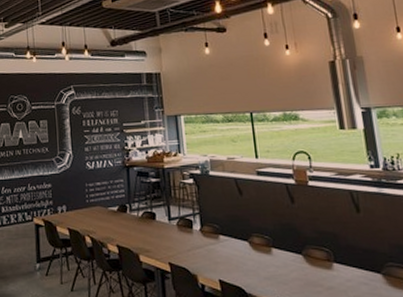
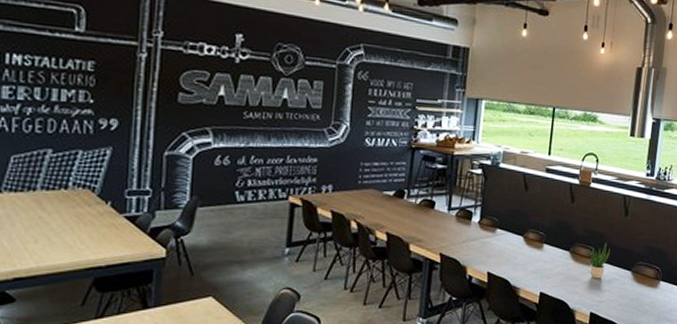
potted plant: none [323,243,350,284] -> present [588,242,610,279]

